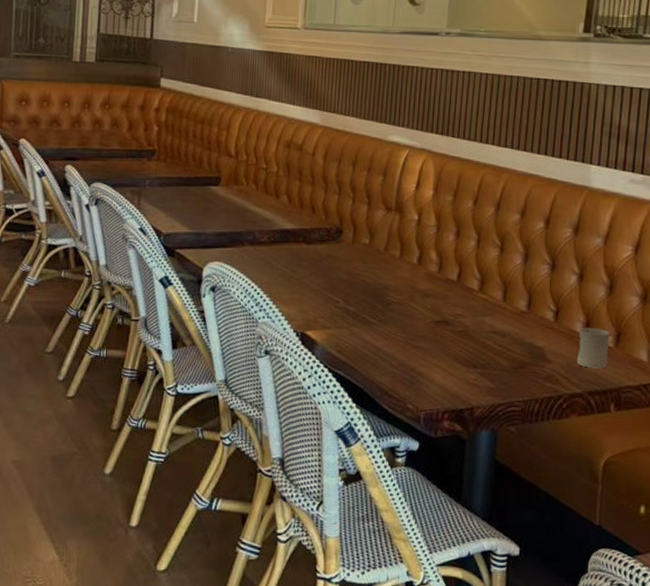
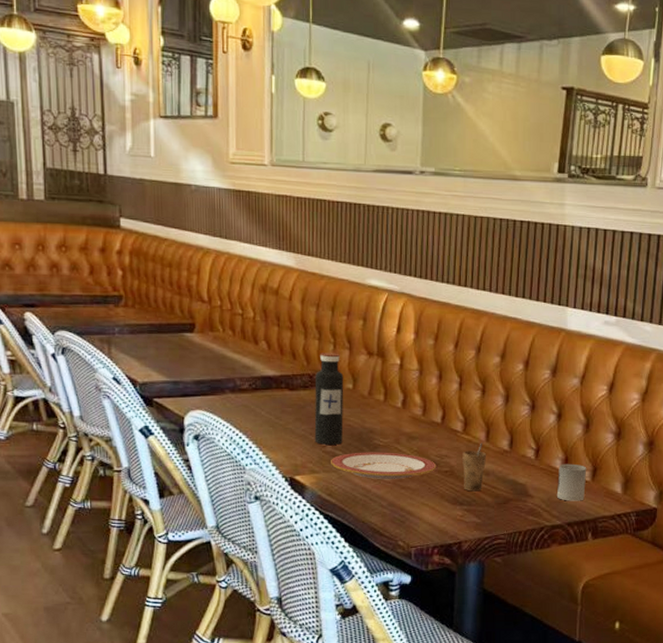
water bottle: none [328,207,361,300] -> present [314,353,344,445]
plate: none [343,308,451,339] -> present [331,452,437,480]
cup: none [478,302,504,354] -> present [462,442,487,492]

